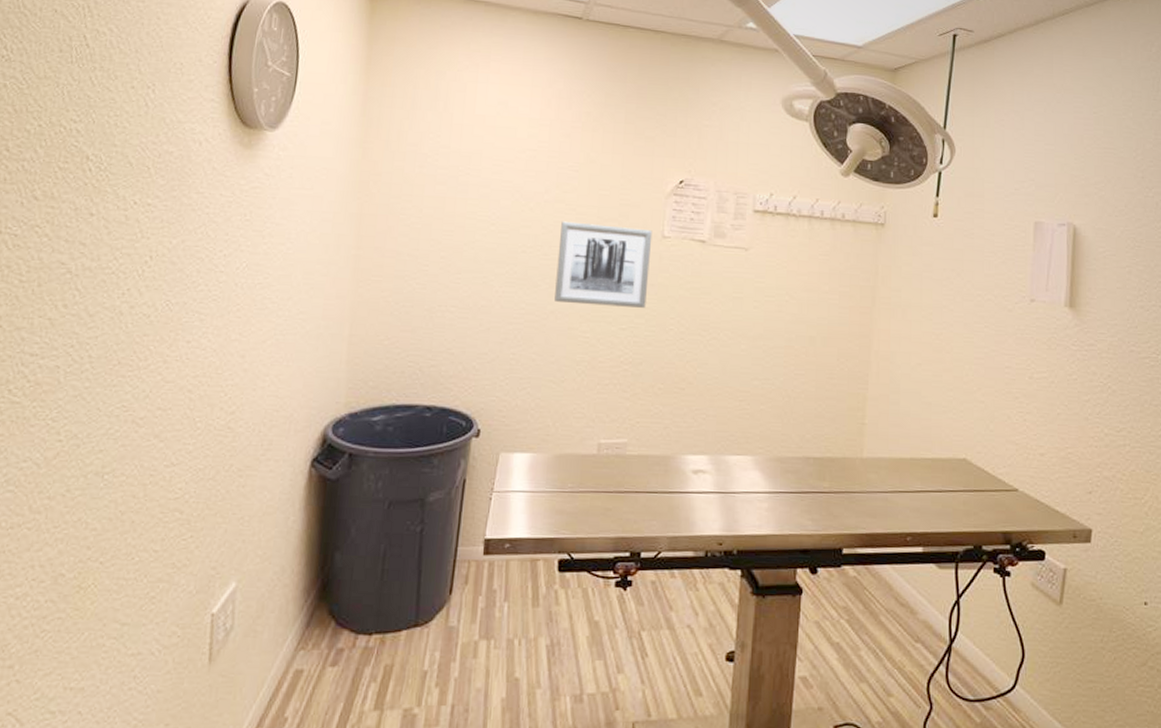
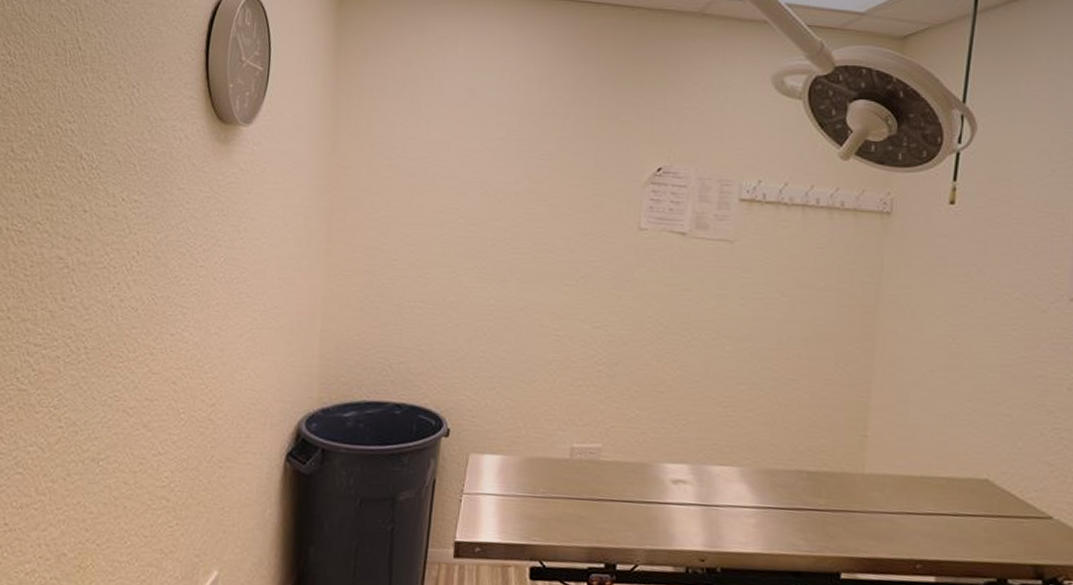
wall art: present [554,221,653,308] -> none [525,213,628,305]

